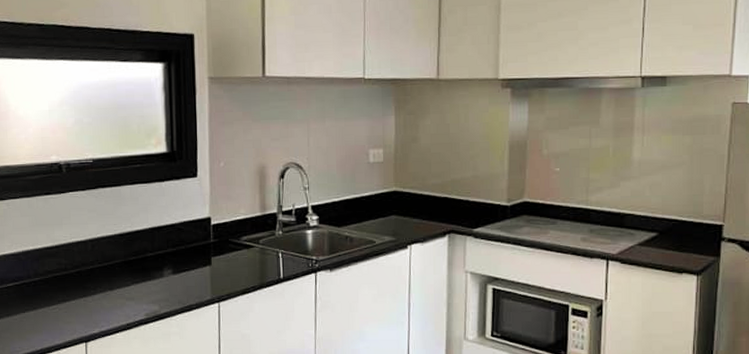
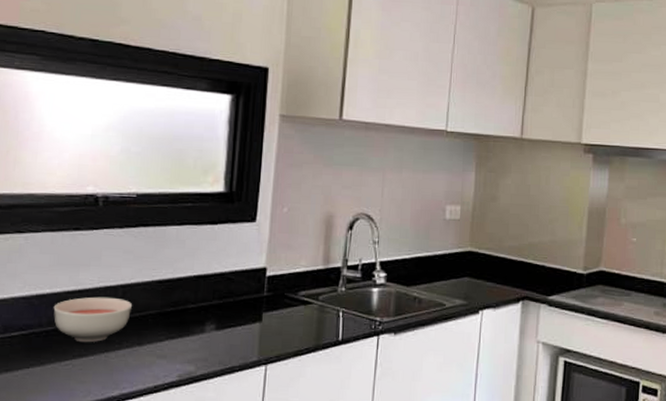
bowl: none [37,250,101,290] -> present [53,296,133,343]

